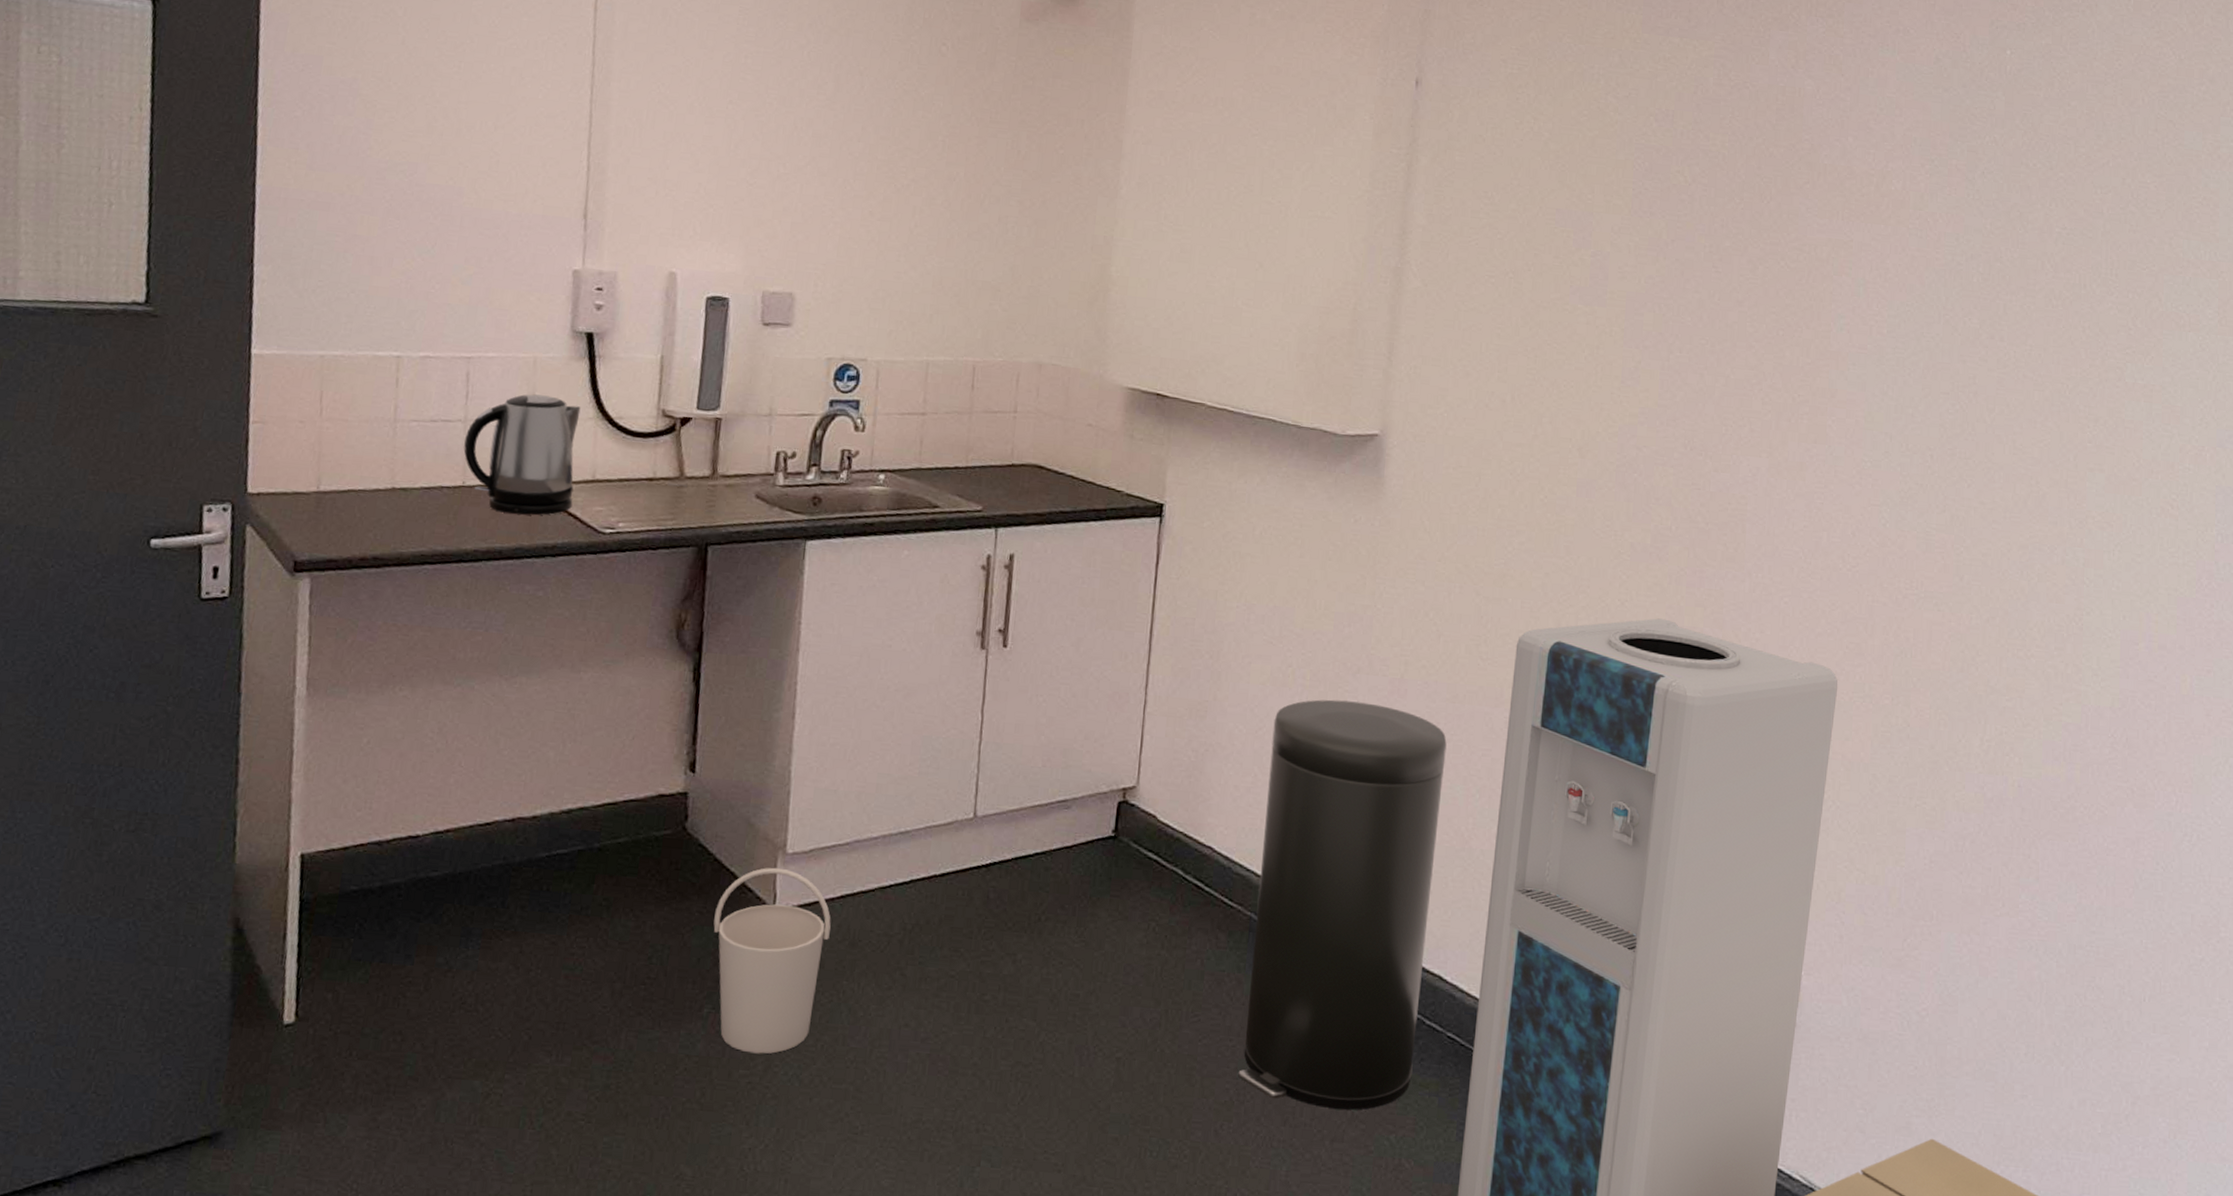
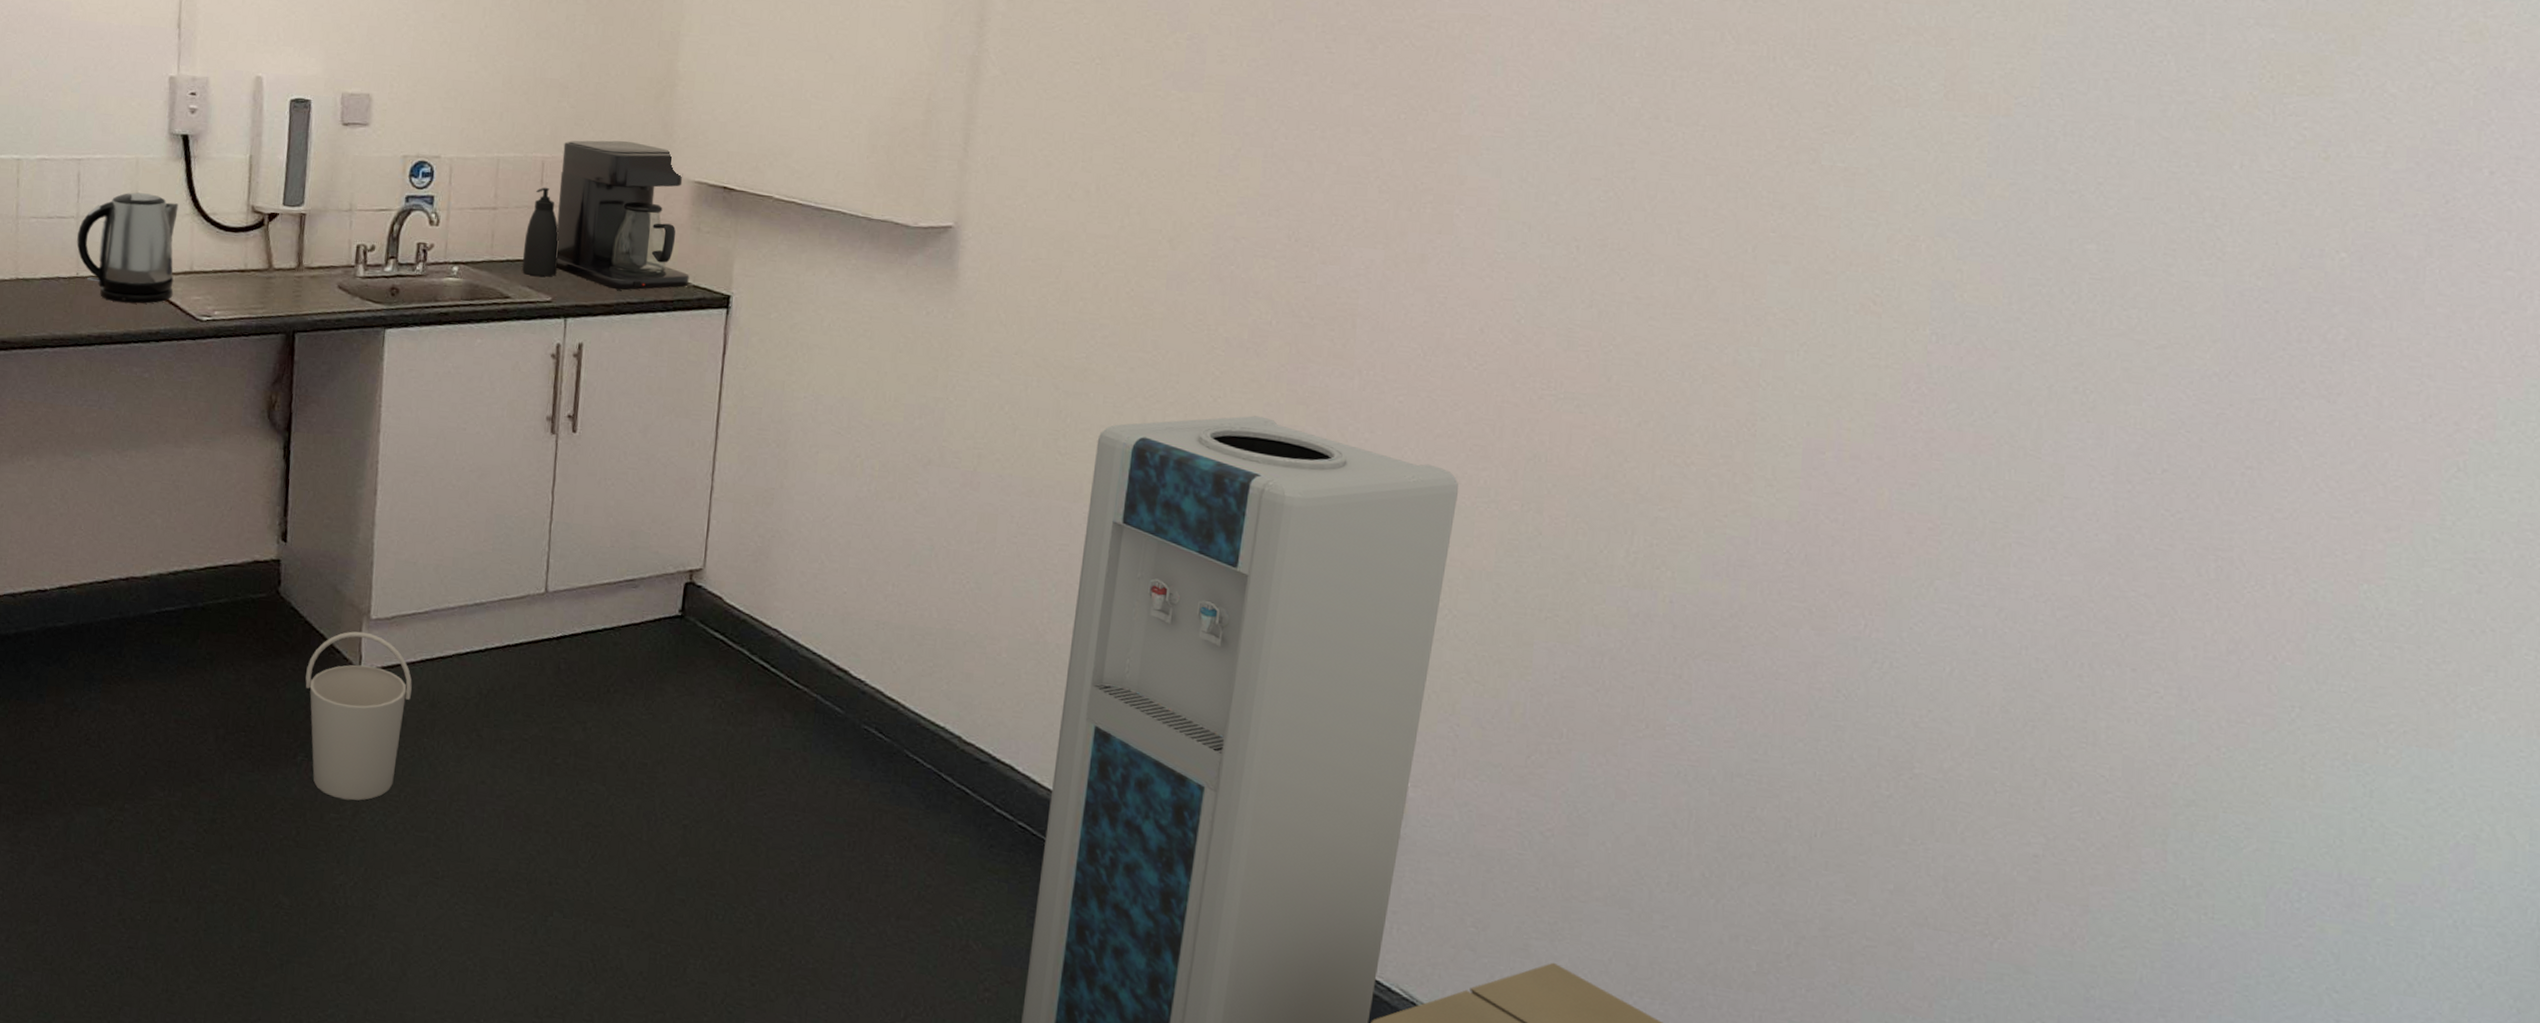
soap dispenser: none [952,392,990,485] -> present [522,187,559,277]
coffee maker: none [987,344,1123,499] -> present [556,140,689,291]
pedal bin: present [1238,699,1447,1110] -> none [803,490,1022,890]

